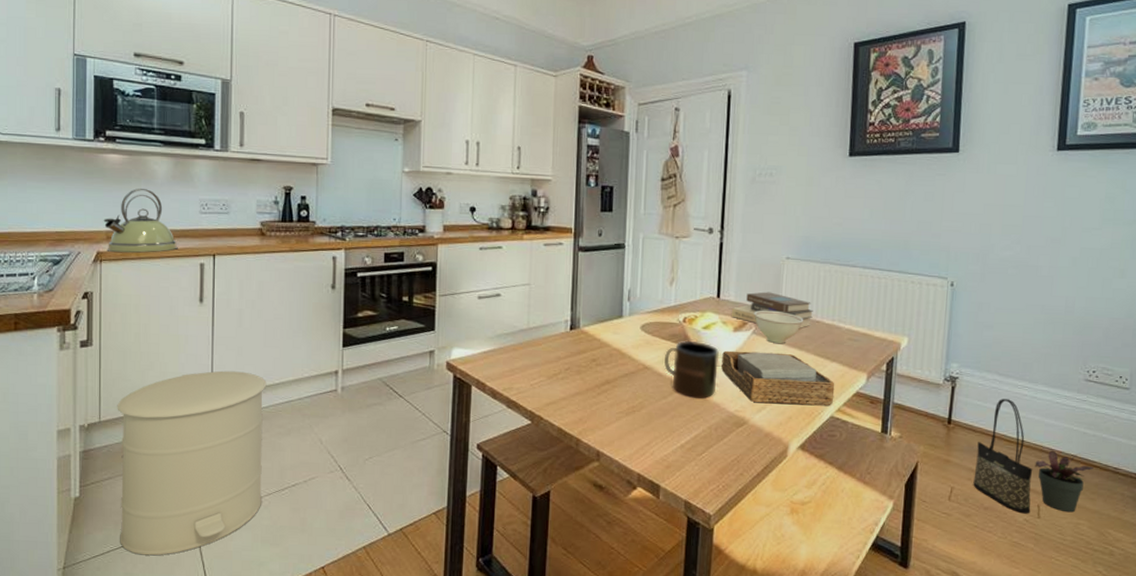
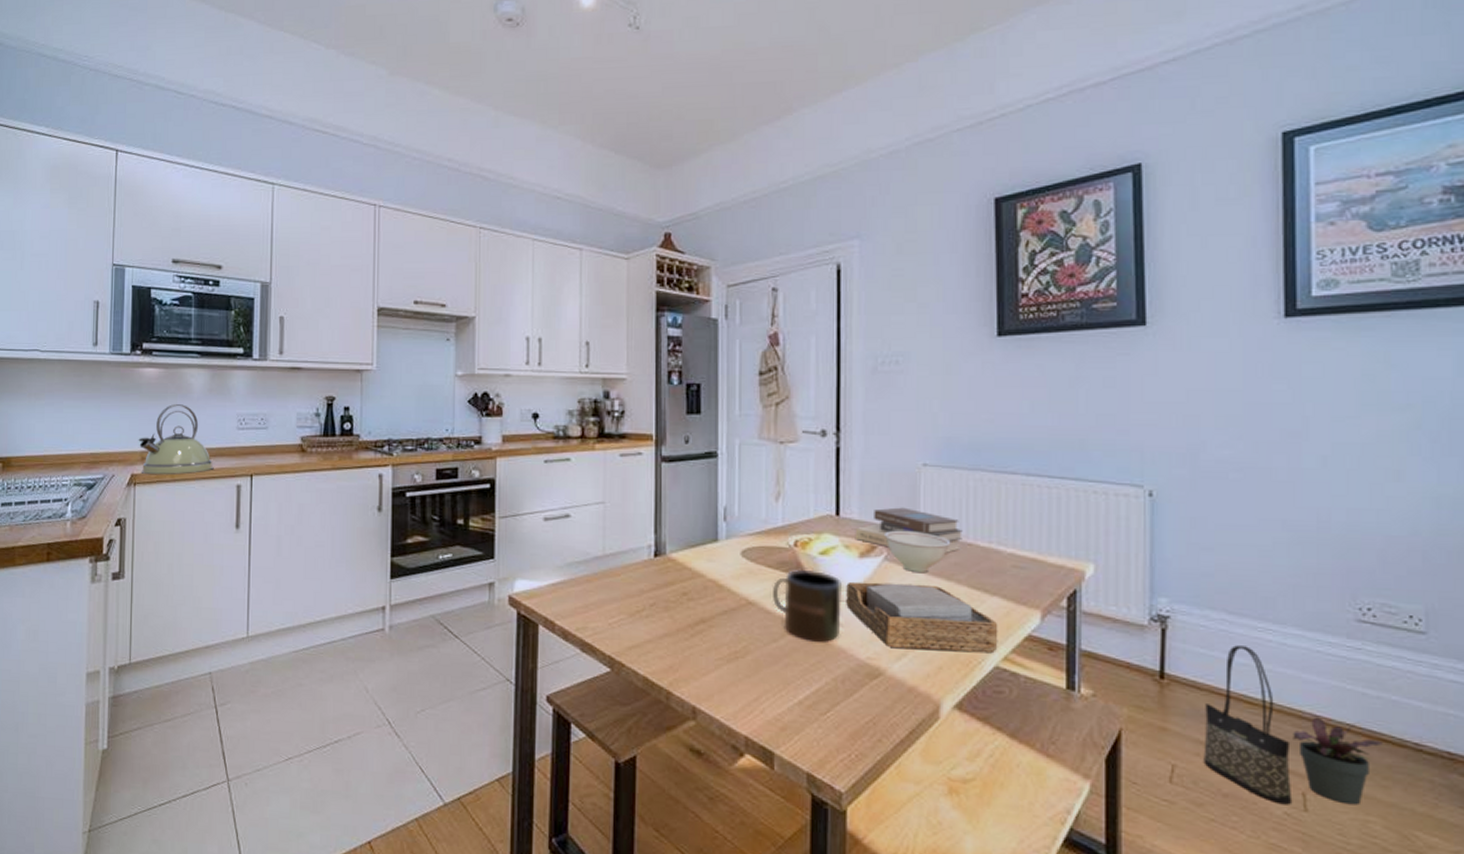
trash can: present [117,370,267,556] -> none [148,606,307,821]

